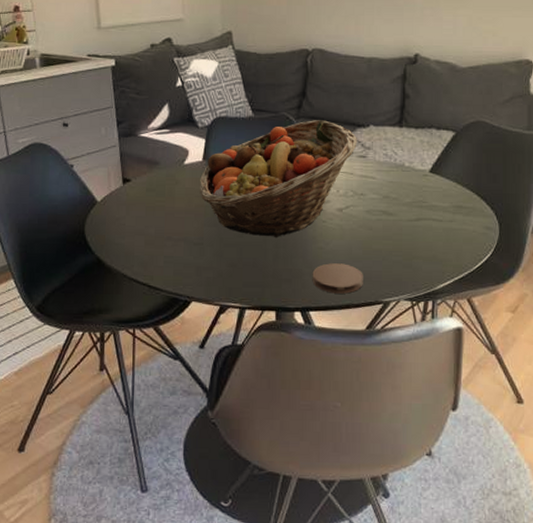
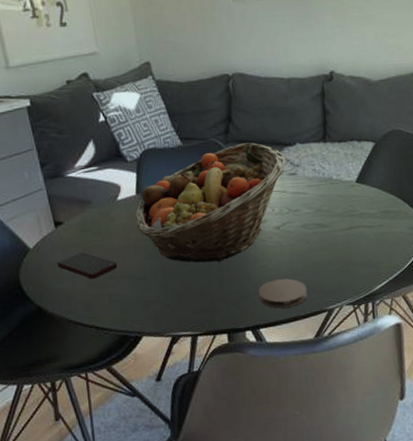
smartphone: none [121,211,176,238] -> present [57,252,117,279]

